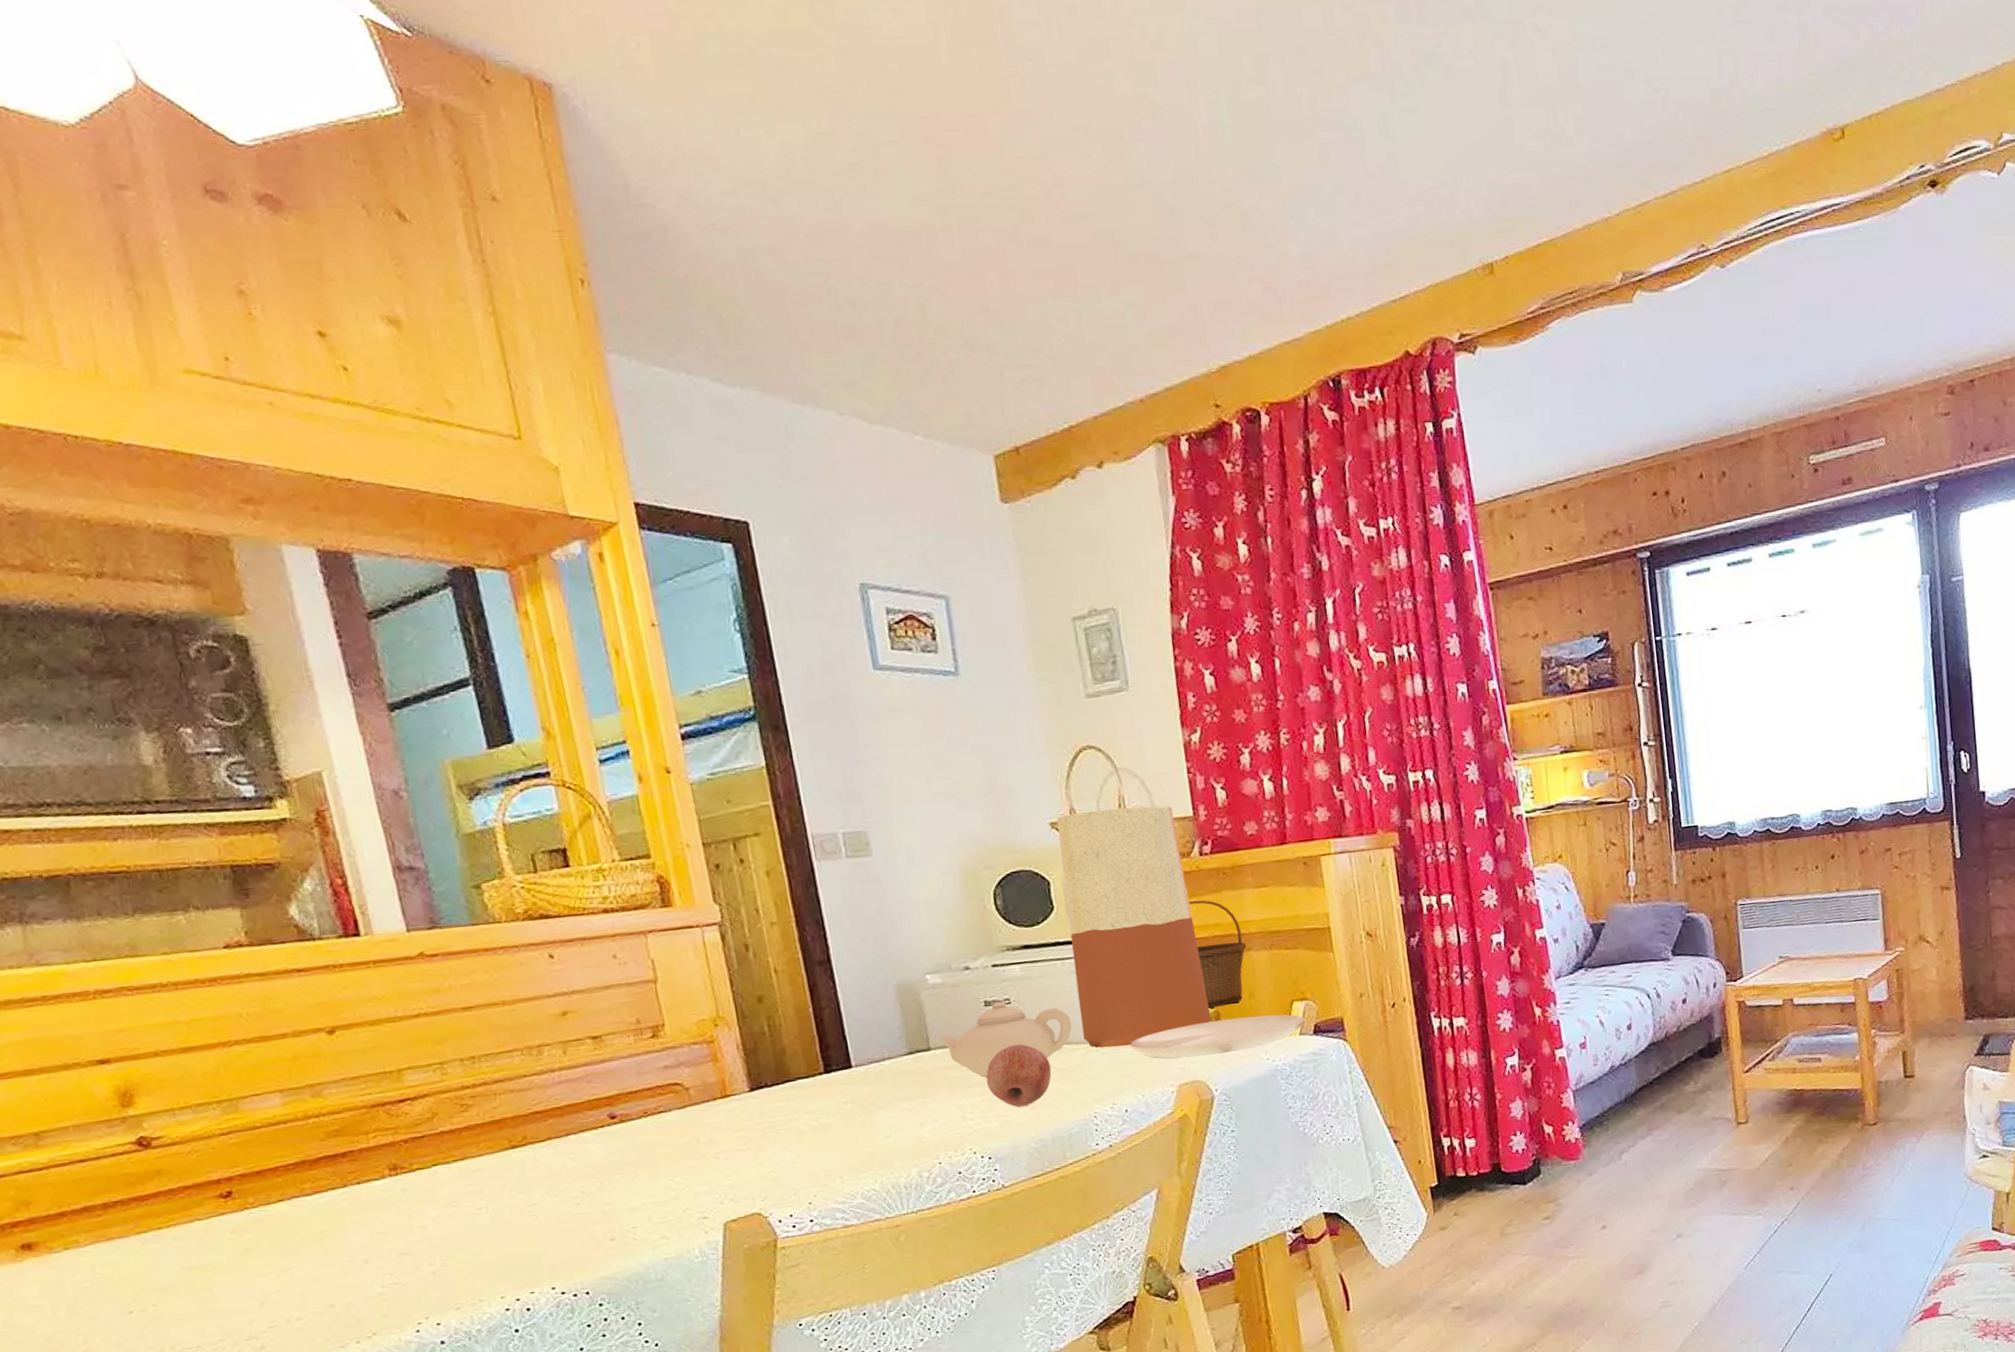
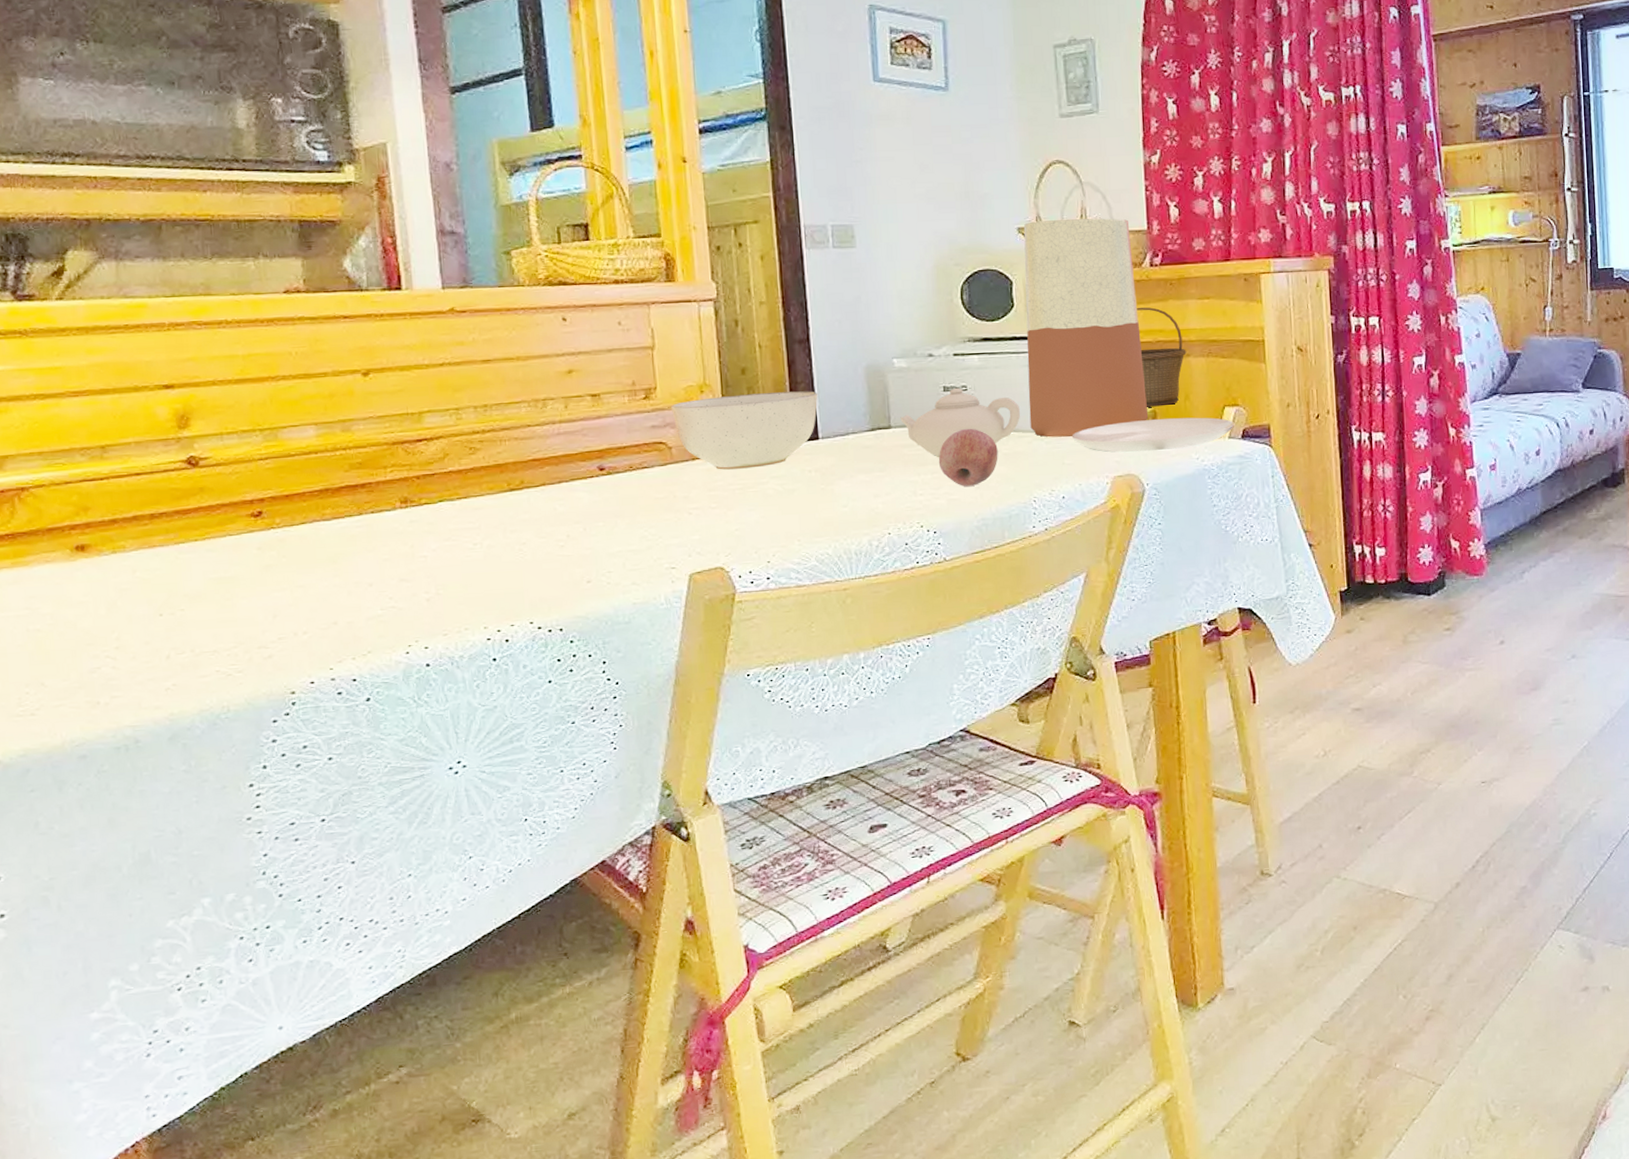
bowl: none [682,1016,847,1109] -> present [670,391,818,470]

